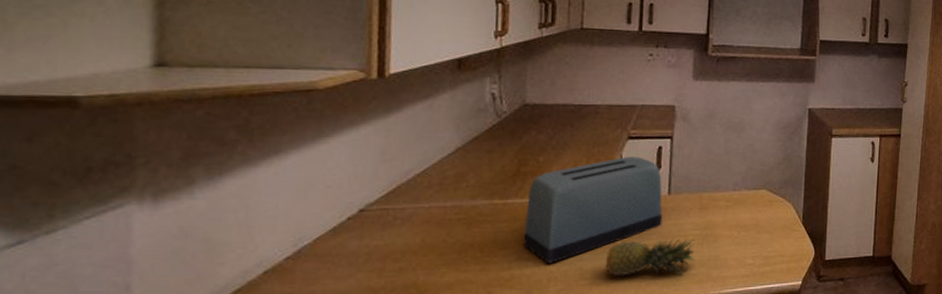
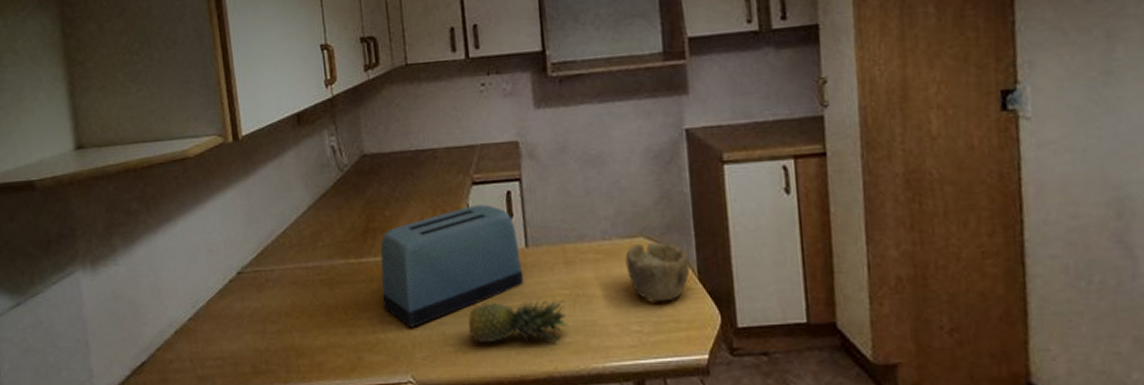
bowl: none [749,193,798,241] -> present [625,242,691,302]

